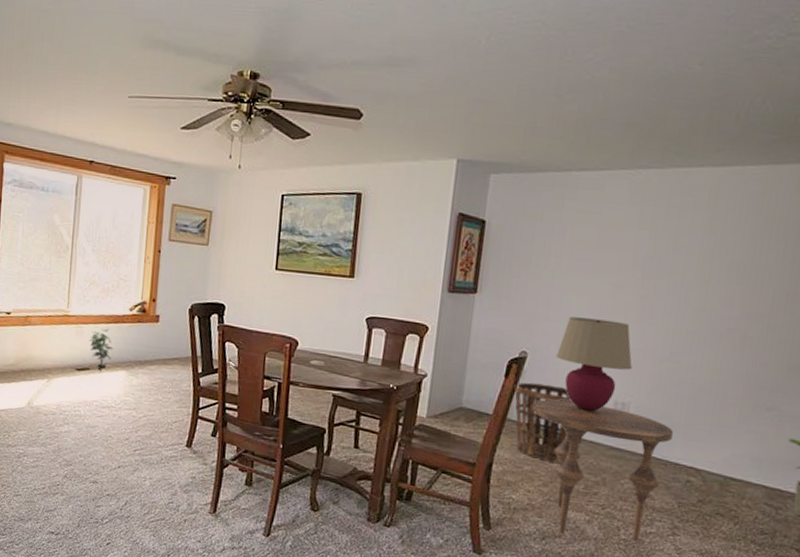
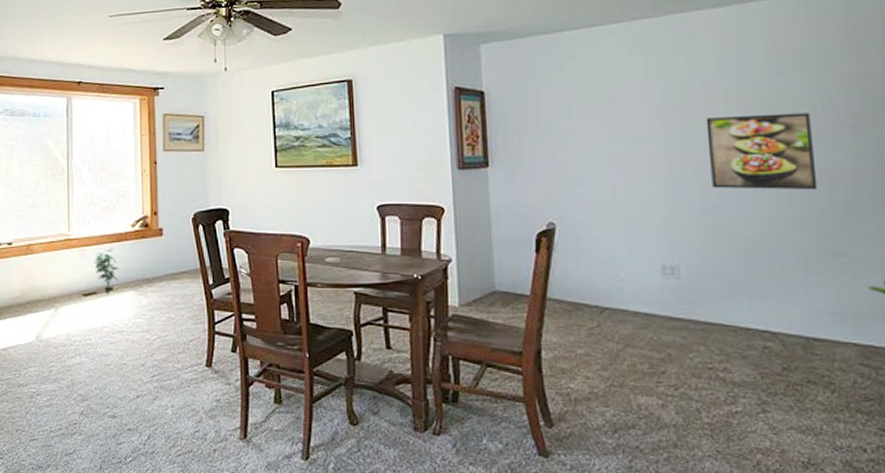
basket: present [514,382,583,464] -> none [548,255,636,343]
side table: present [533,399,673,540] -> none [574,271,735,423]
table lamp: present [556,317,632,411] -> none [587,179,672,279]
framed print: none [675,271,779,349] -> present [705,113,818,190]

